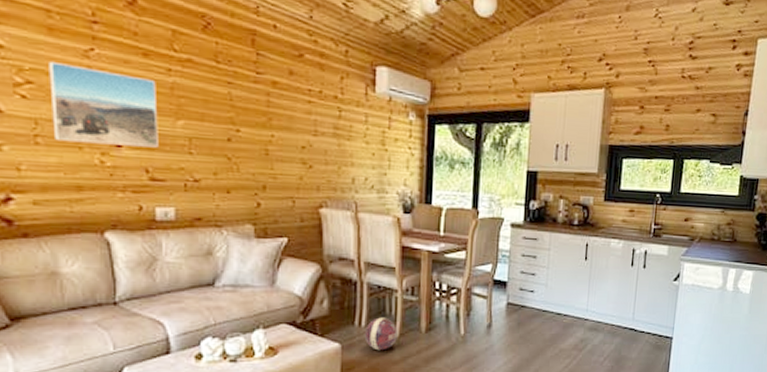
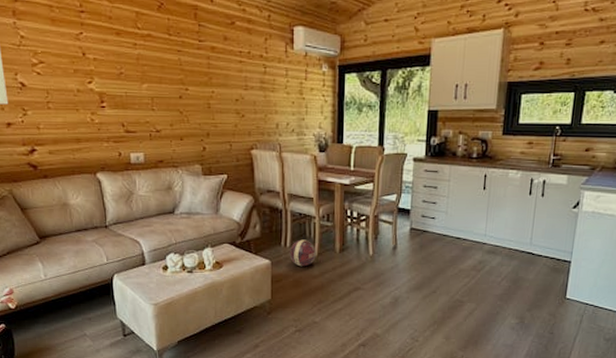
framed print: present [49,61,158,148] -> none [53,44,130,107]

